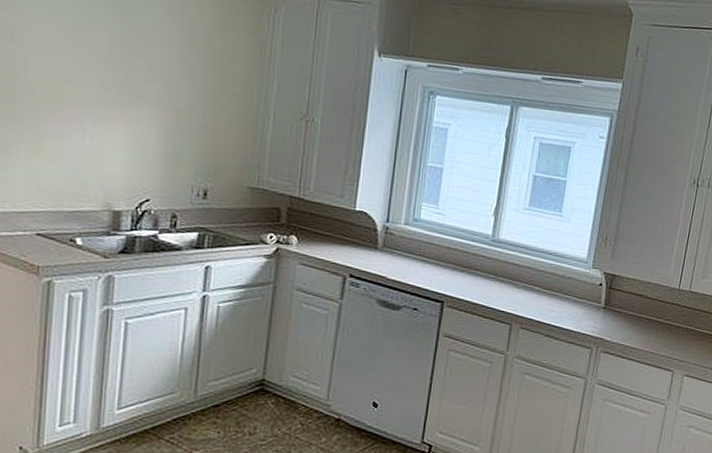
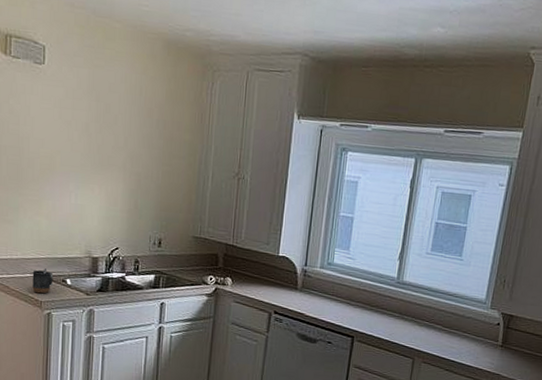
mug: none [26,225,57,257] -> present [32,268,54,294]

